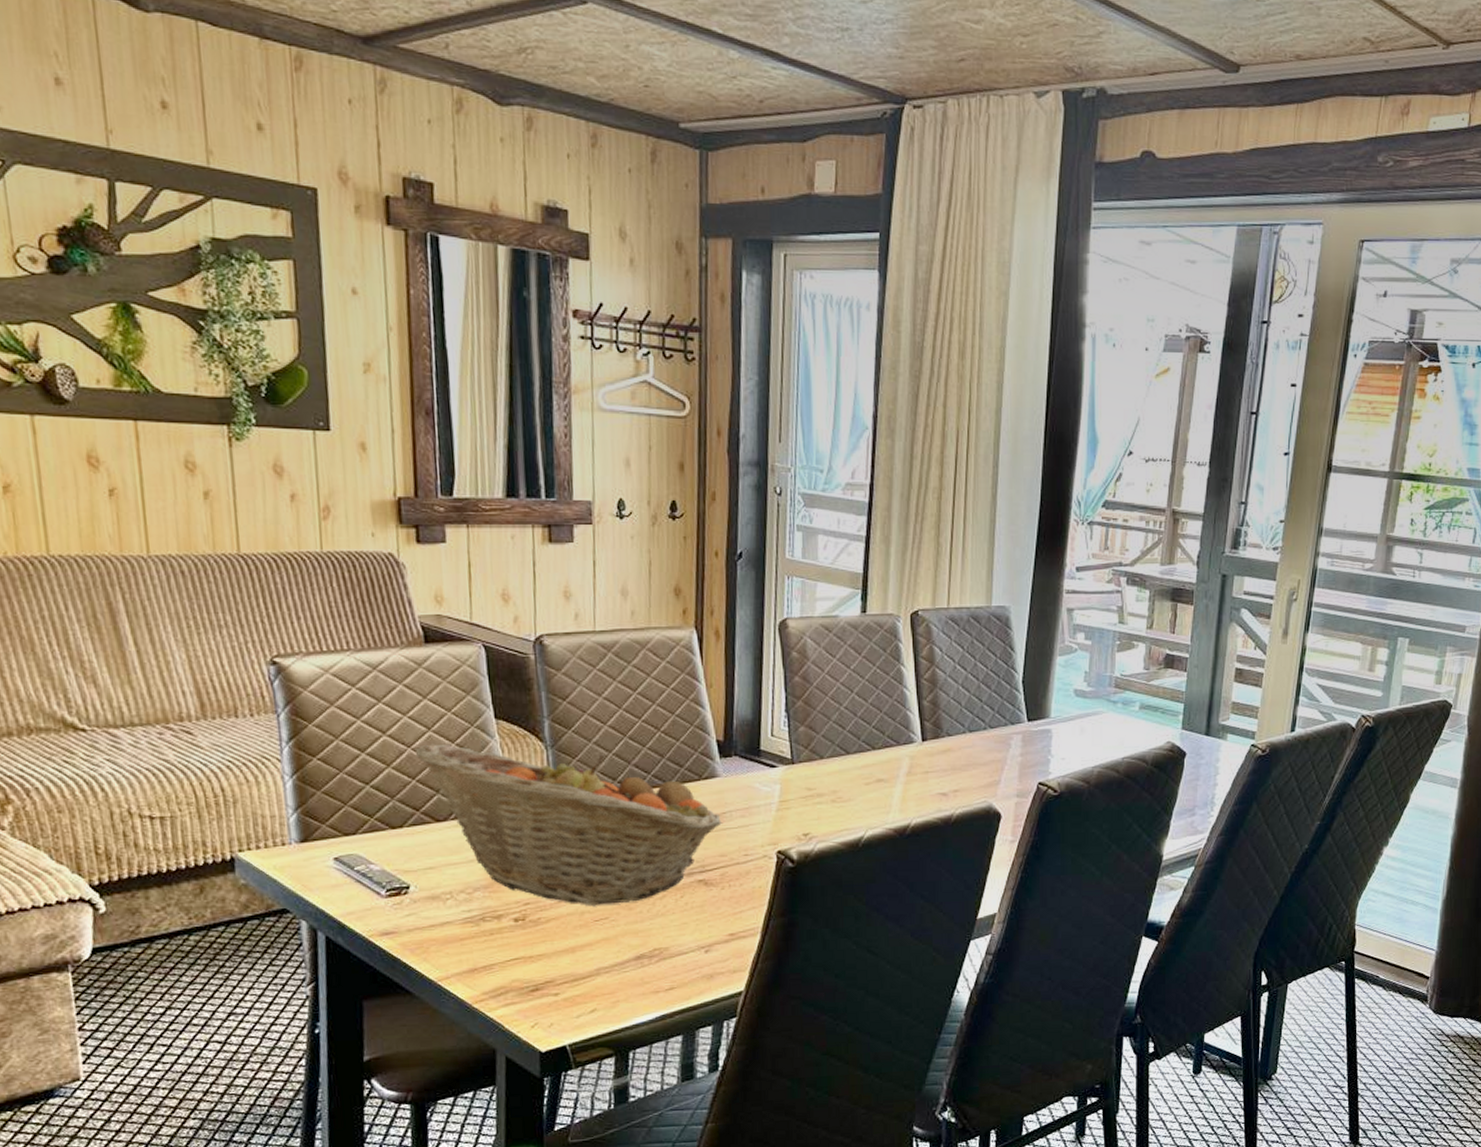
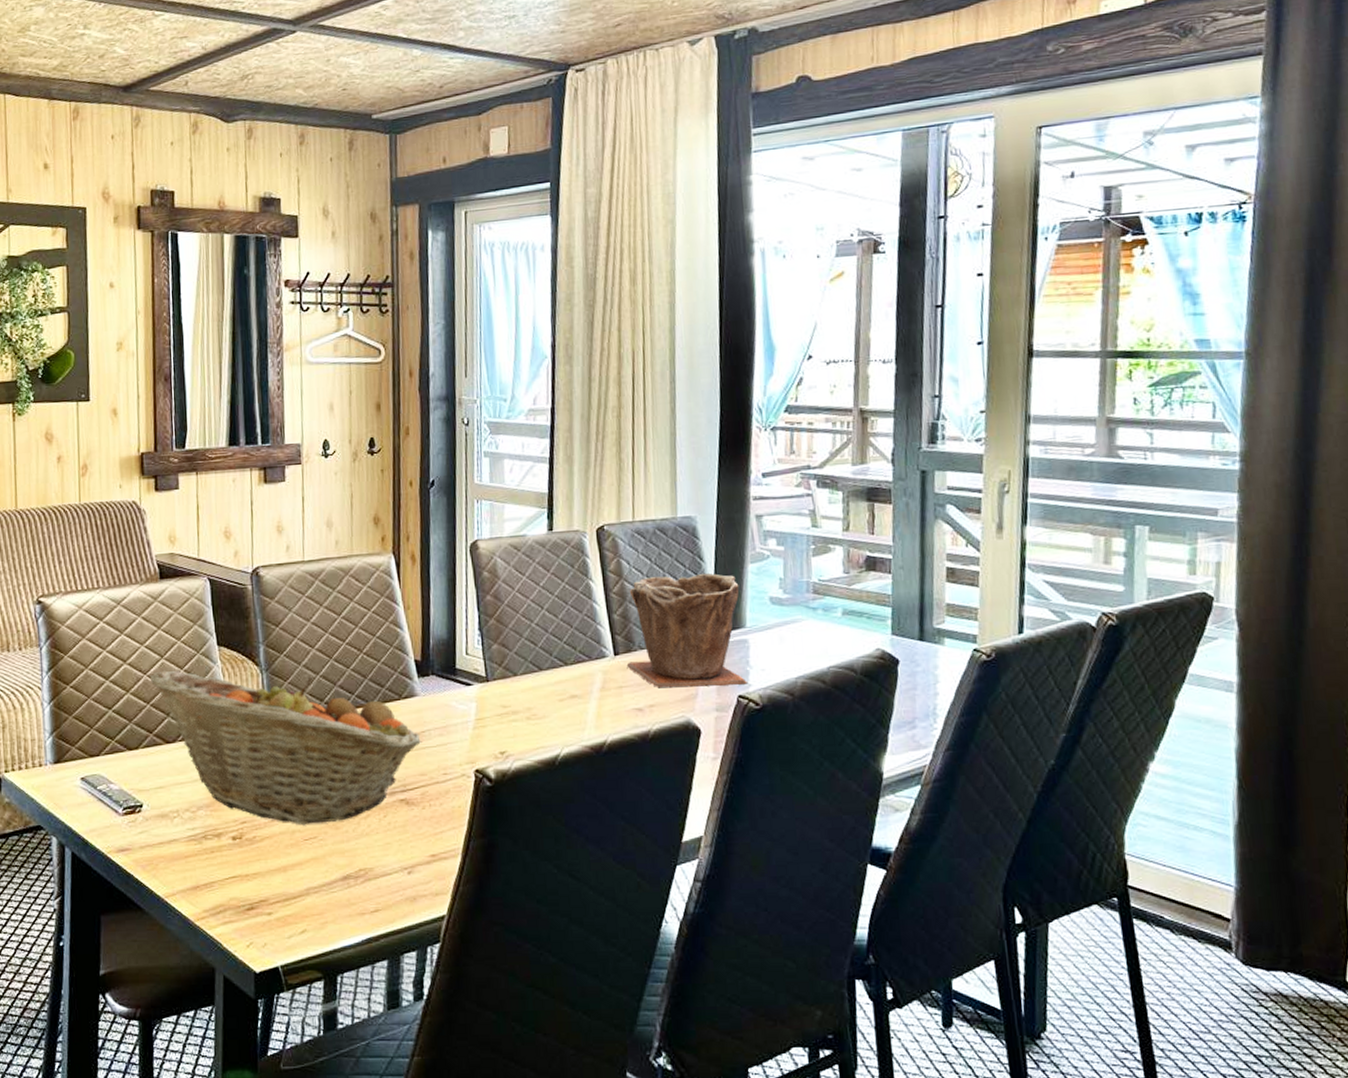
plant pot: none [933,663,1048,774] -> present [626,572,747,689]

